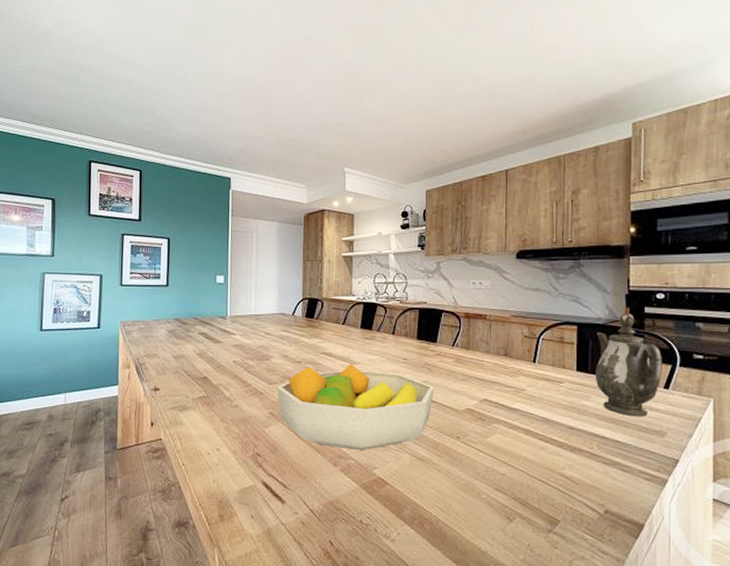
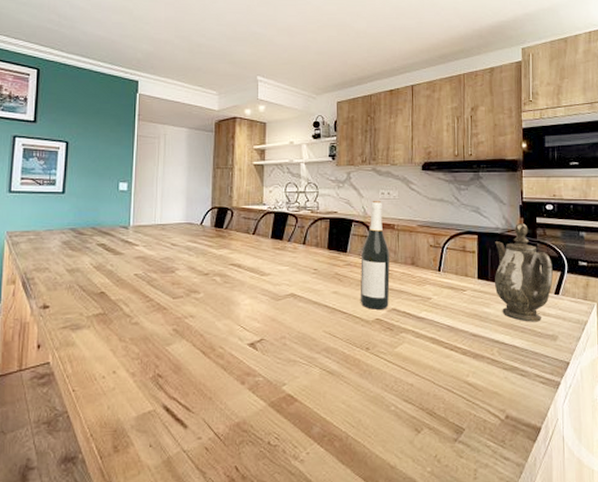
fruit bowl: present [277,364,434,450] -> none [182,275,344,366]
wine bottle: none [450,291,481,399] -> present [360,201,390,310]

